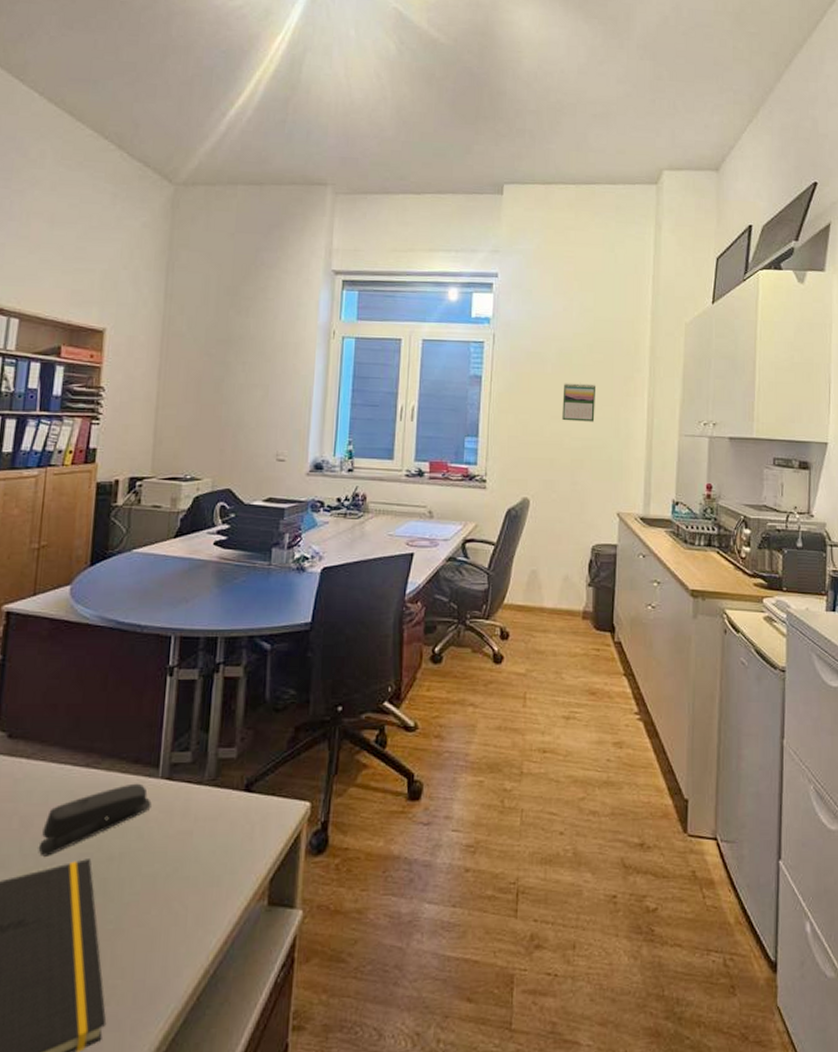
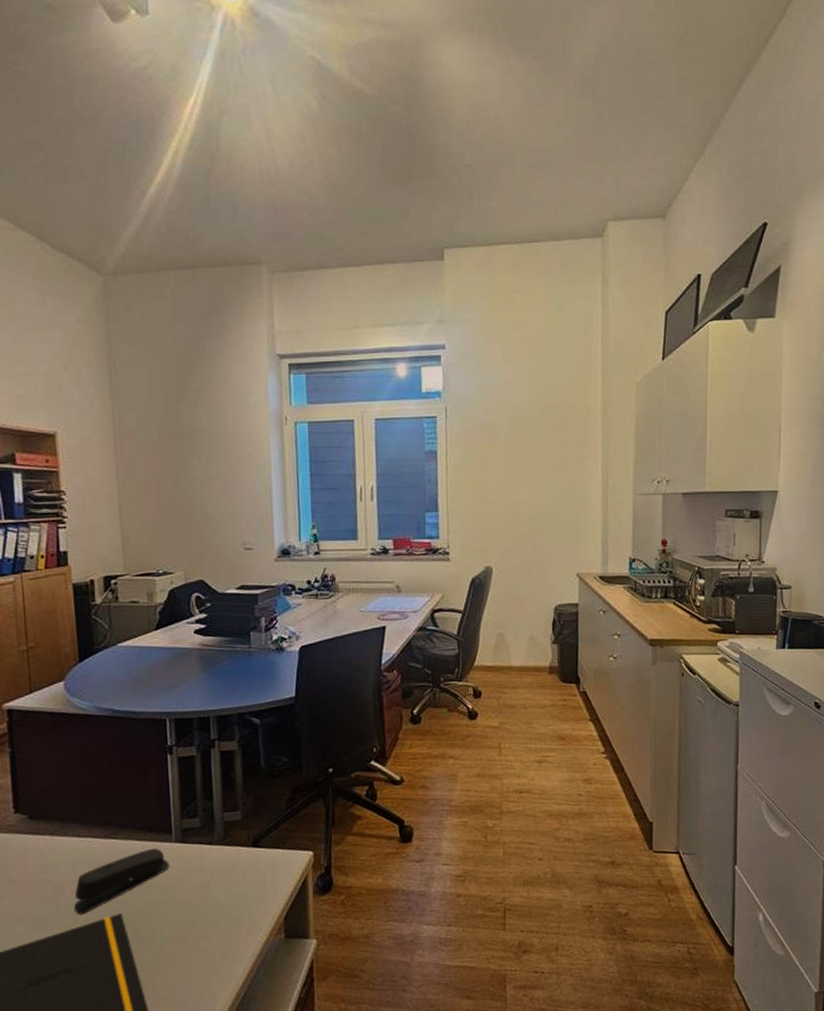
calendar: present [562,383,597,422] -> none [518,450,551,489]

